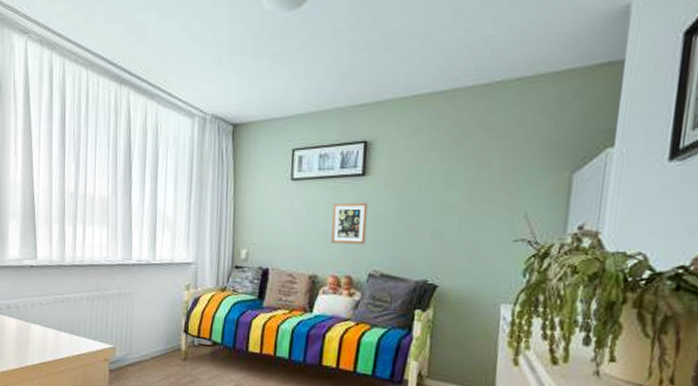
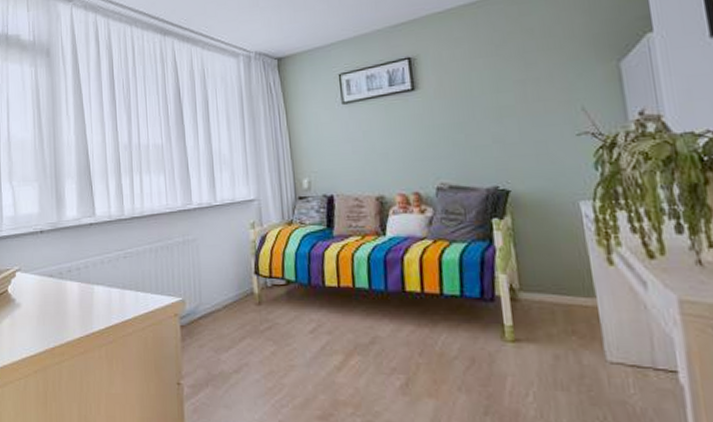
picture frame: present [331,202,369,245] -> none [387,116,427,161]

